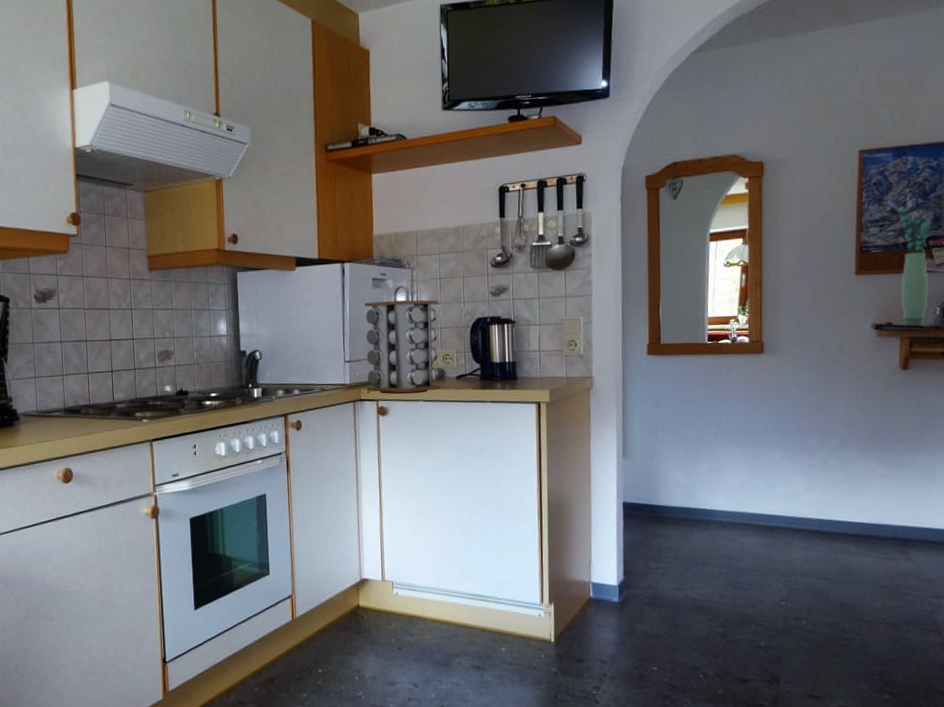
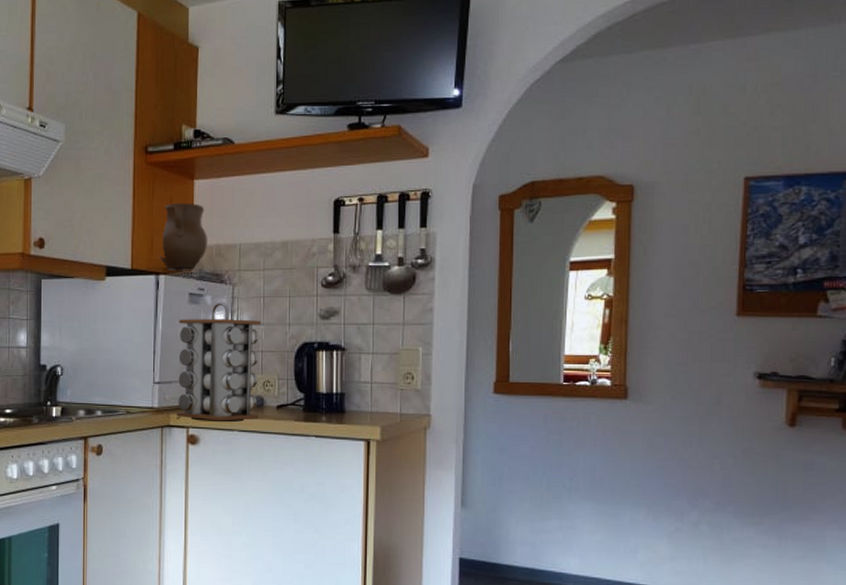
ceramic jug: none [342,195,387,259] -> present [158,202,207,271]
vase: present [896,203,932,327] -> none [787,239,828,378]

